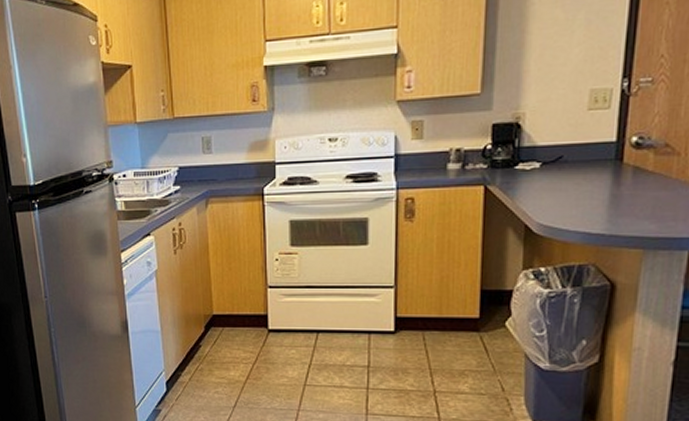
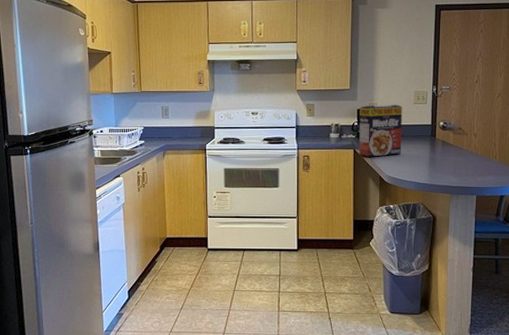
cereal box: none [493,112,567,196] -> present [359,104,402,157]

